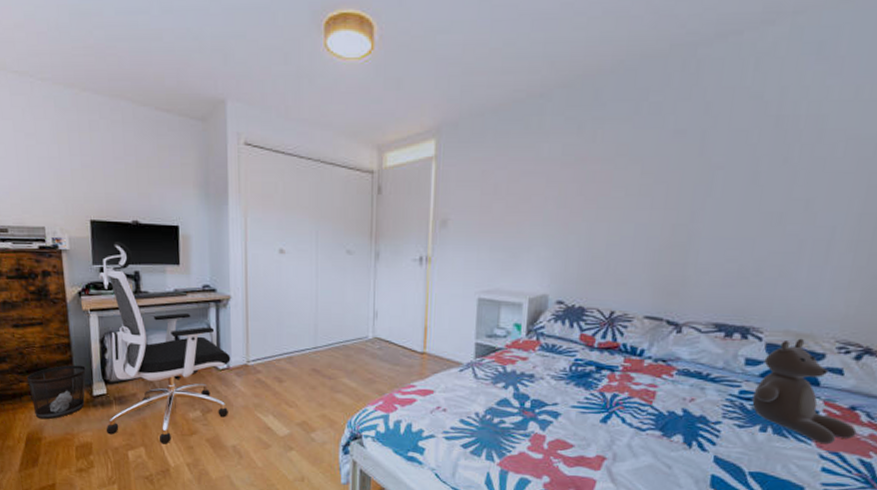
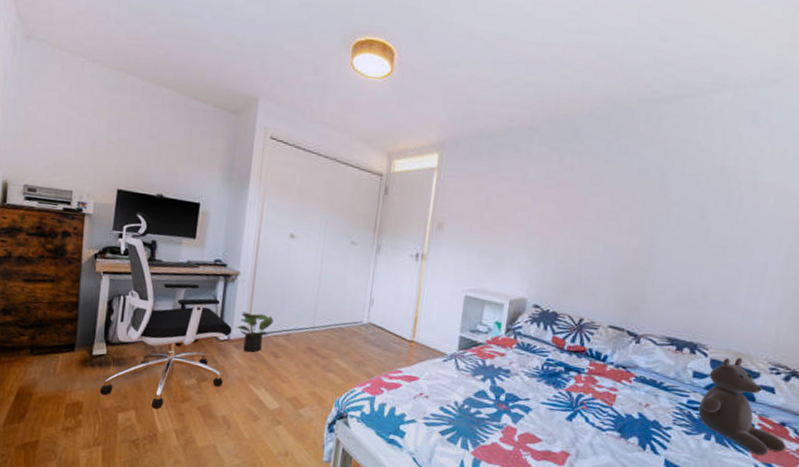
waste bin: present [26,365,86,420] -> none [28,323,90,375]
potted plant: none [234,338,272,379] -> present [236,311,274,352]

